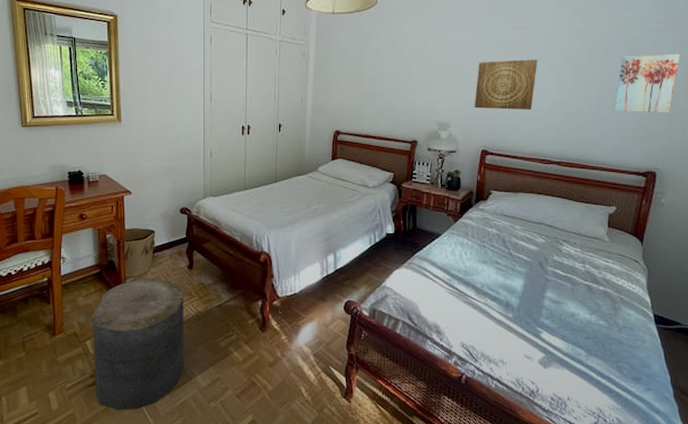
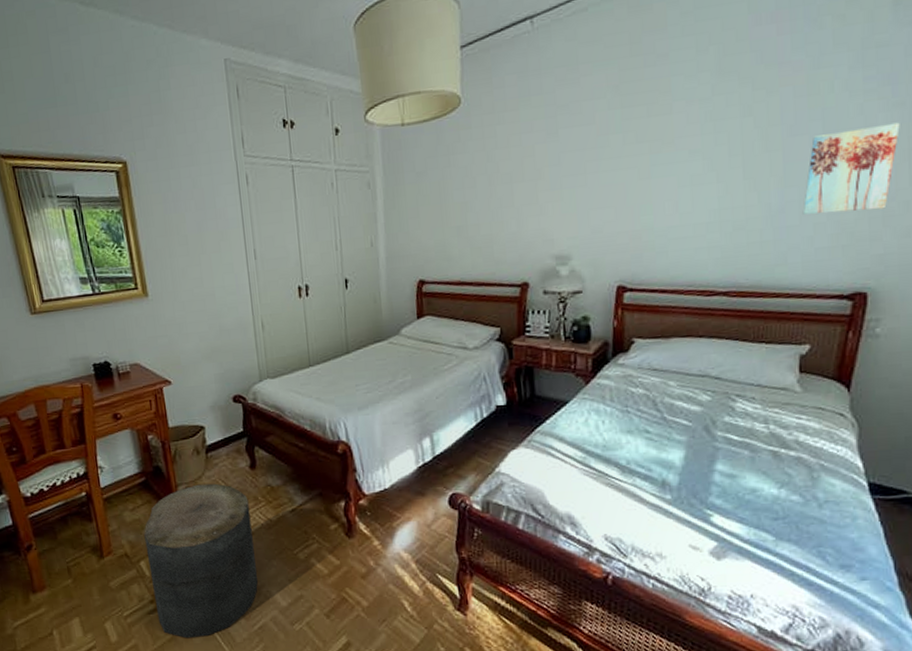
wall art: present [474,59,538,110] -> none [603,154,690,231]

